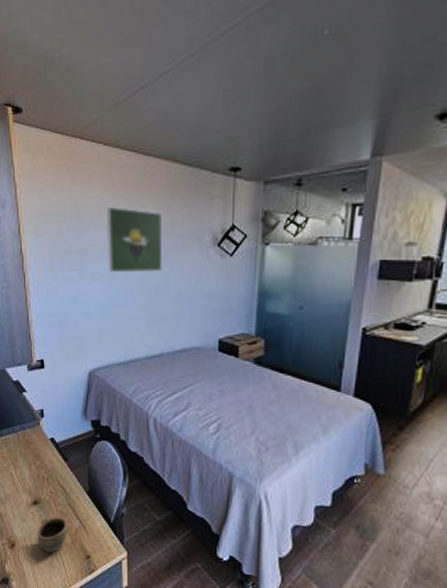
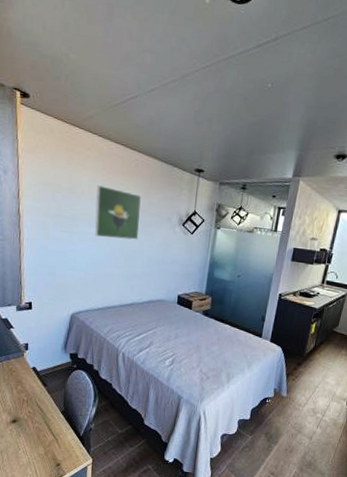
cup: present [37,517,67,553] -> none [13,432,42,463]

